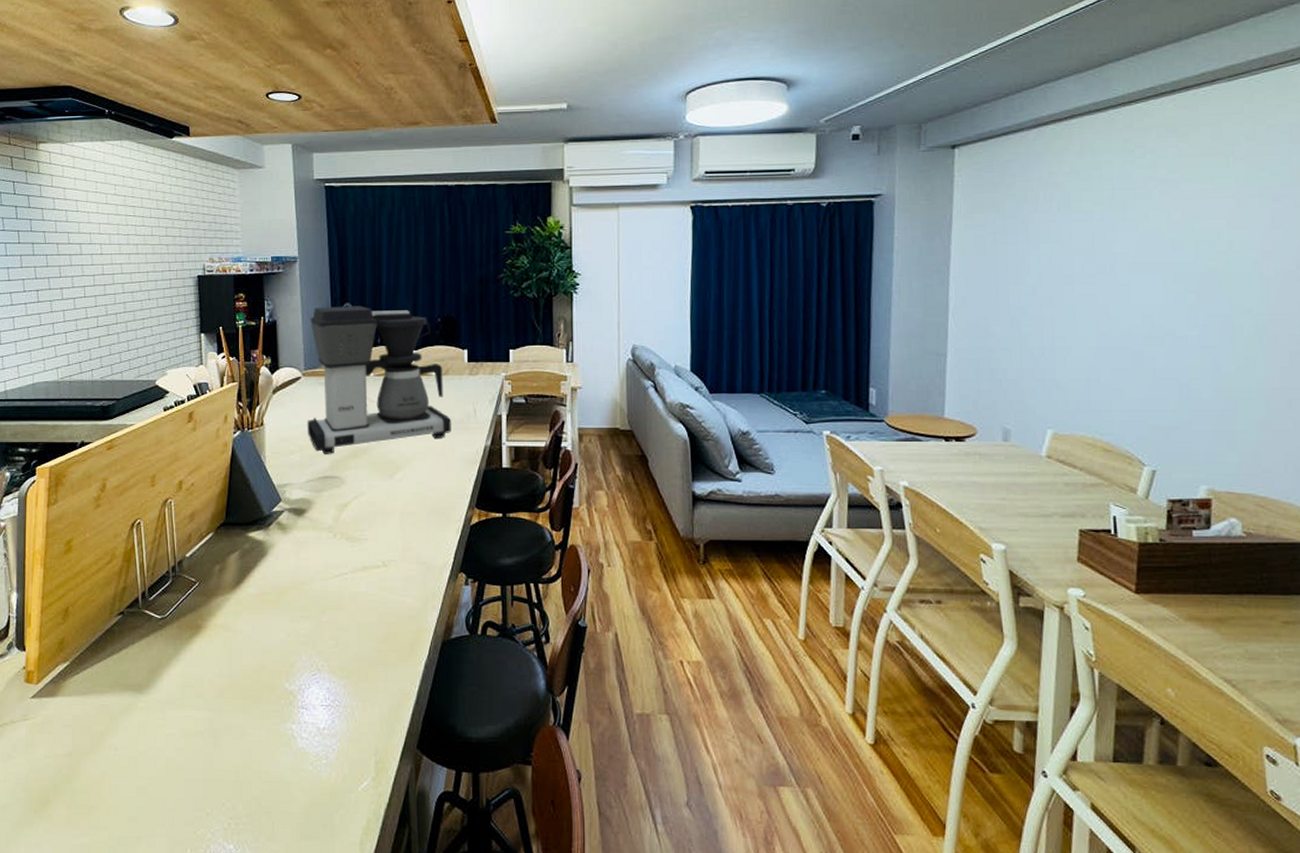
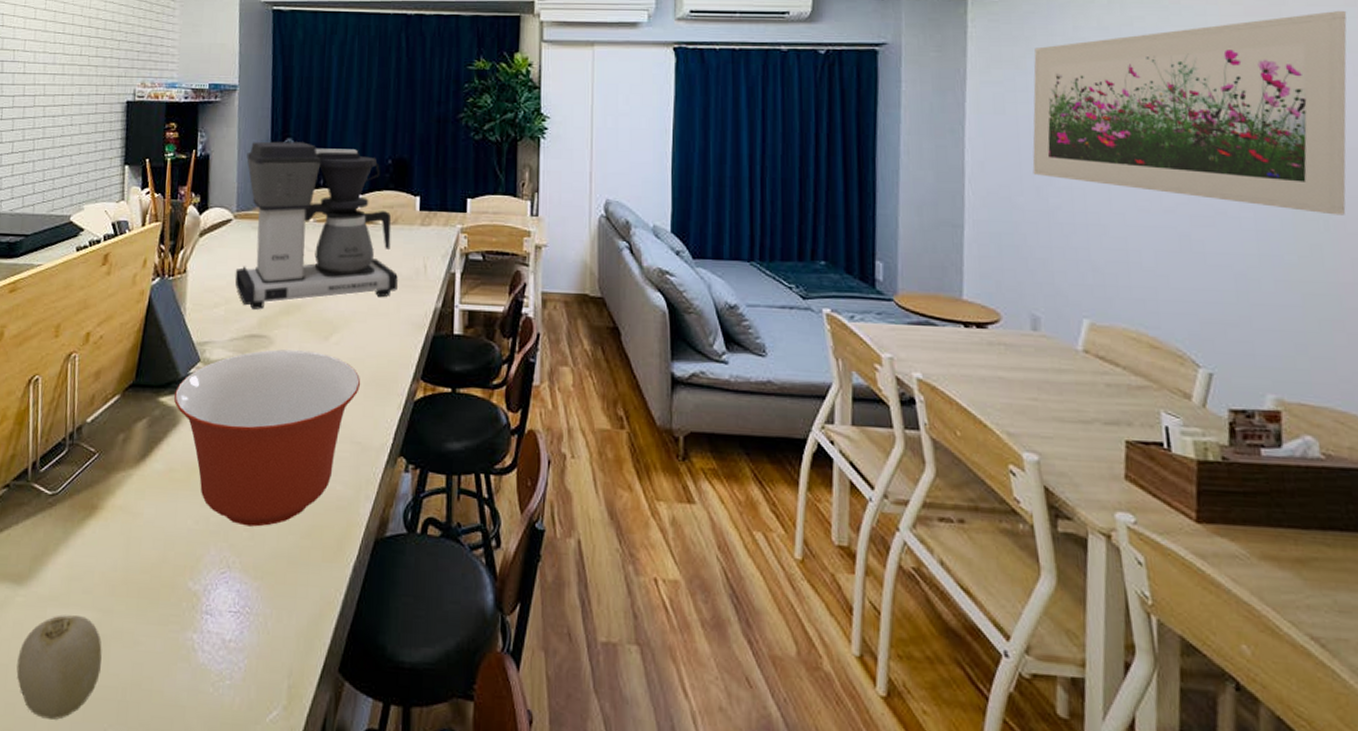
fruit: none [144,715,216,798] -> present [16,615,102,720]
mixing bowl: none [261,488,424,636] -> present [174,349,361,527]
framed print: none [1008,149,1292,331] -> present [1032,11,1347,215]

